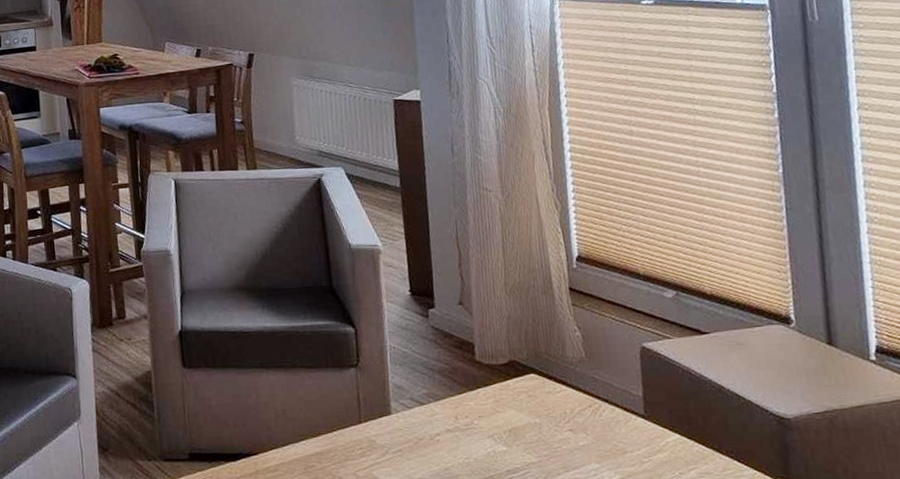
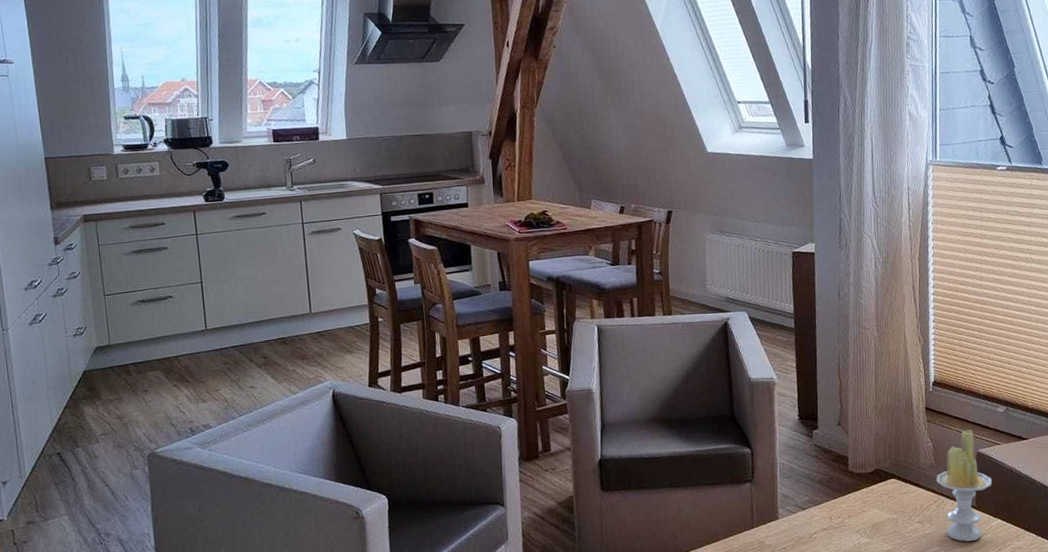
candle: none [588,317,664,460] -> present [936,429,992,542]

